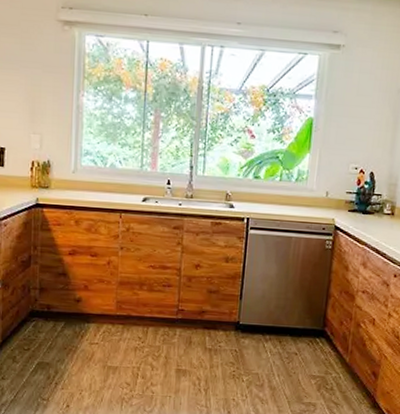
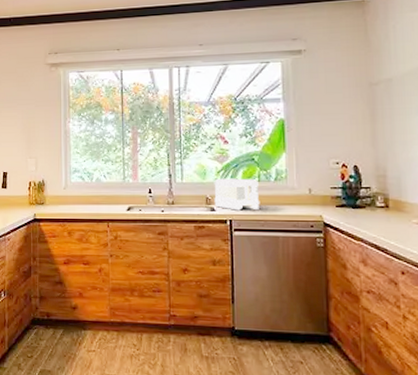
toaster: none [234,174,280,209] -> present [214,178,260,211]

